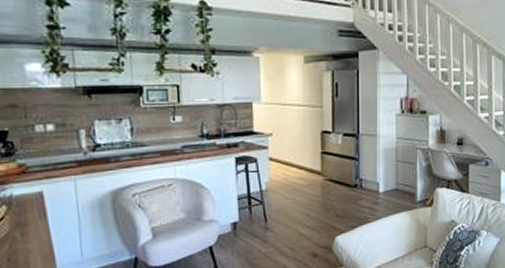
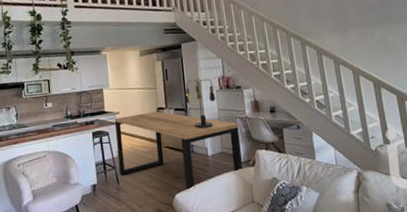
dining table: none [265,135,418,231] -> present [114,111,242,189]
lamp: none [358,98,394,160] -> present [185,78,215,129]

